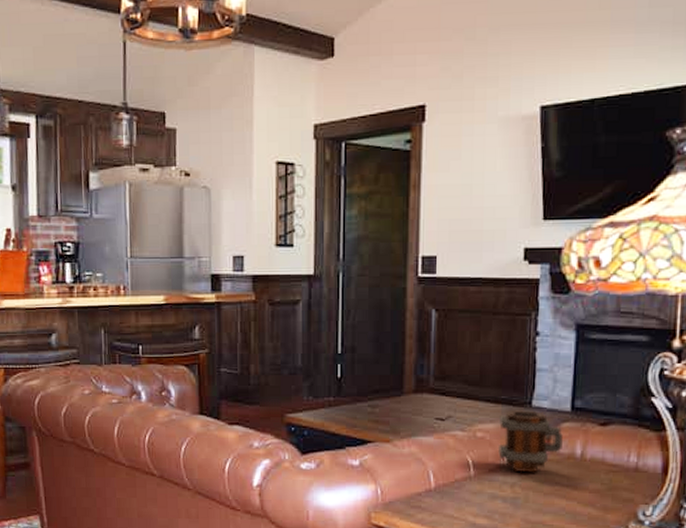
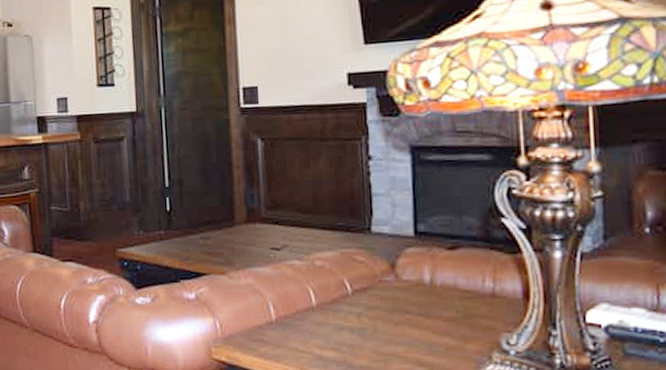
mug: present [497,410,563,473] -> none [337,236,409,302]

